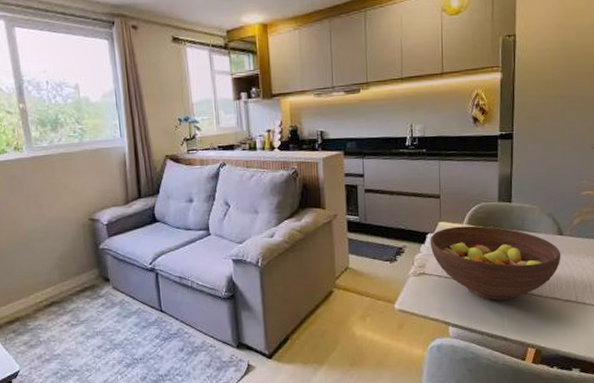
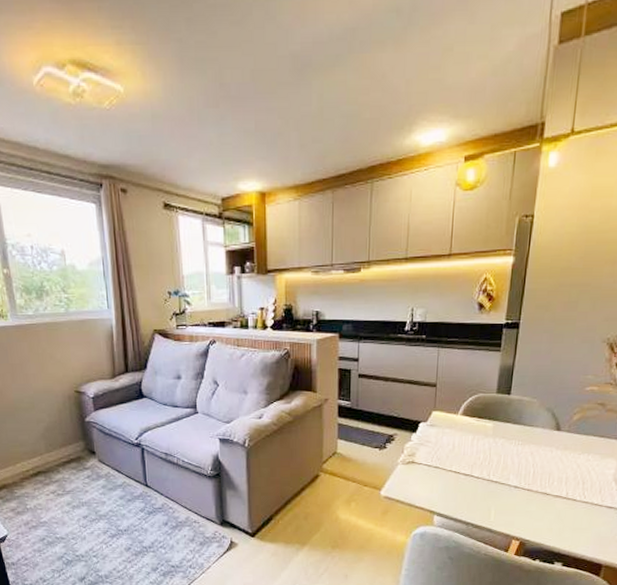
fruit bowl: present [430,225,561,301] -> none [421,416,557,493]

